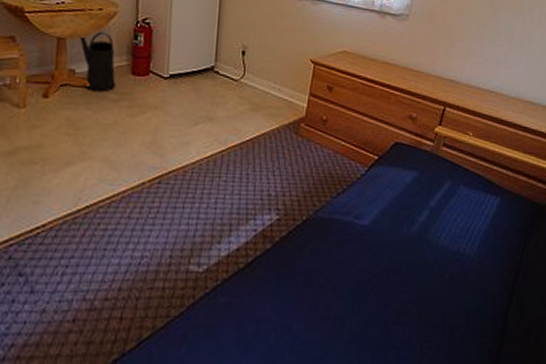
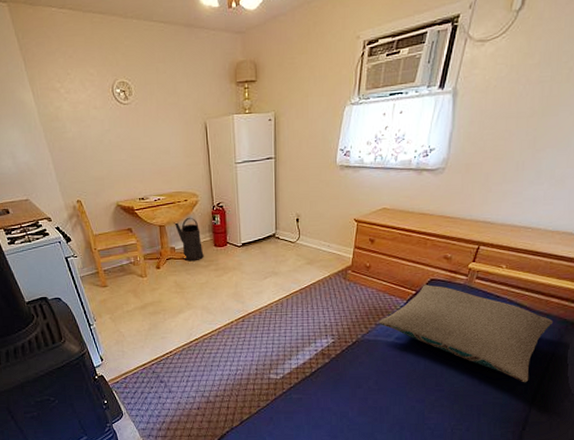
pillow: none [334,149,522,282] -> present [378,285,553,383]

